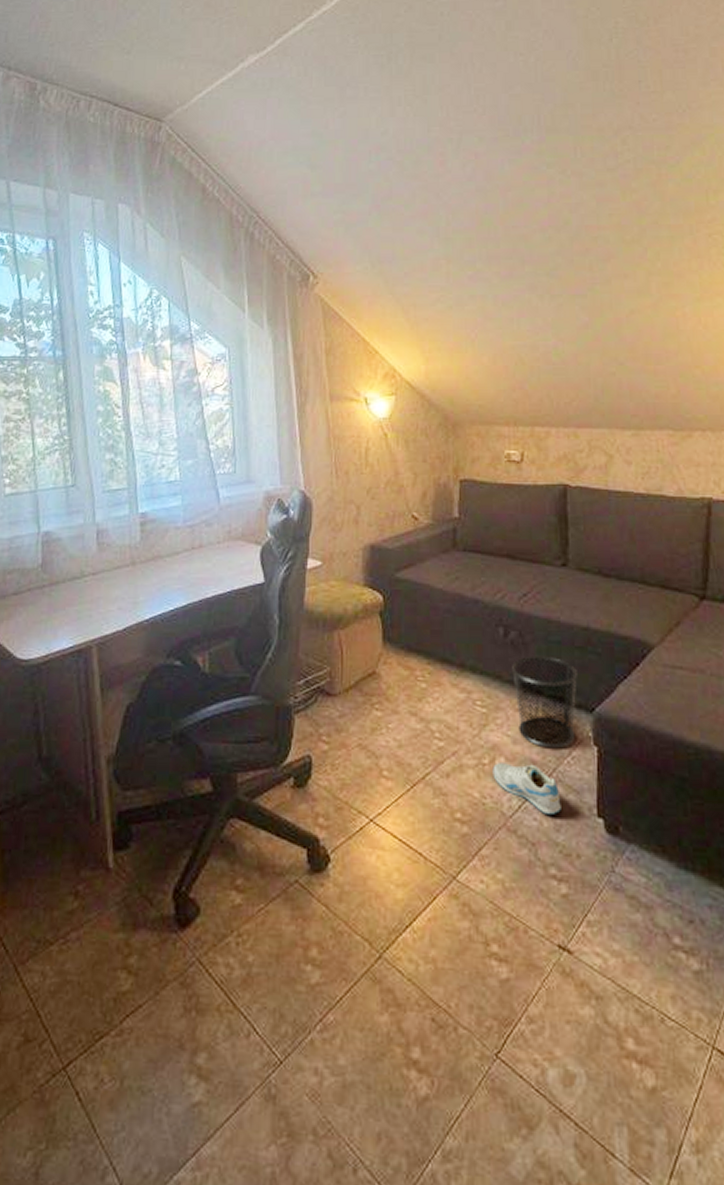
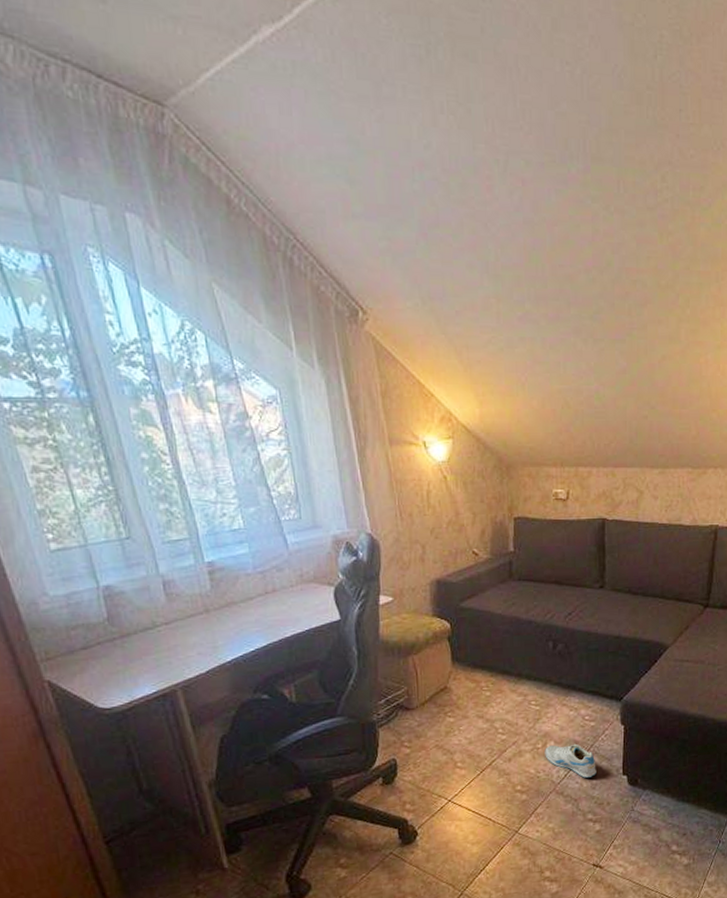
waste bin: present [512,655,577,749] -> none [560,661,610,731]

